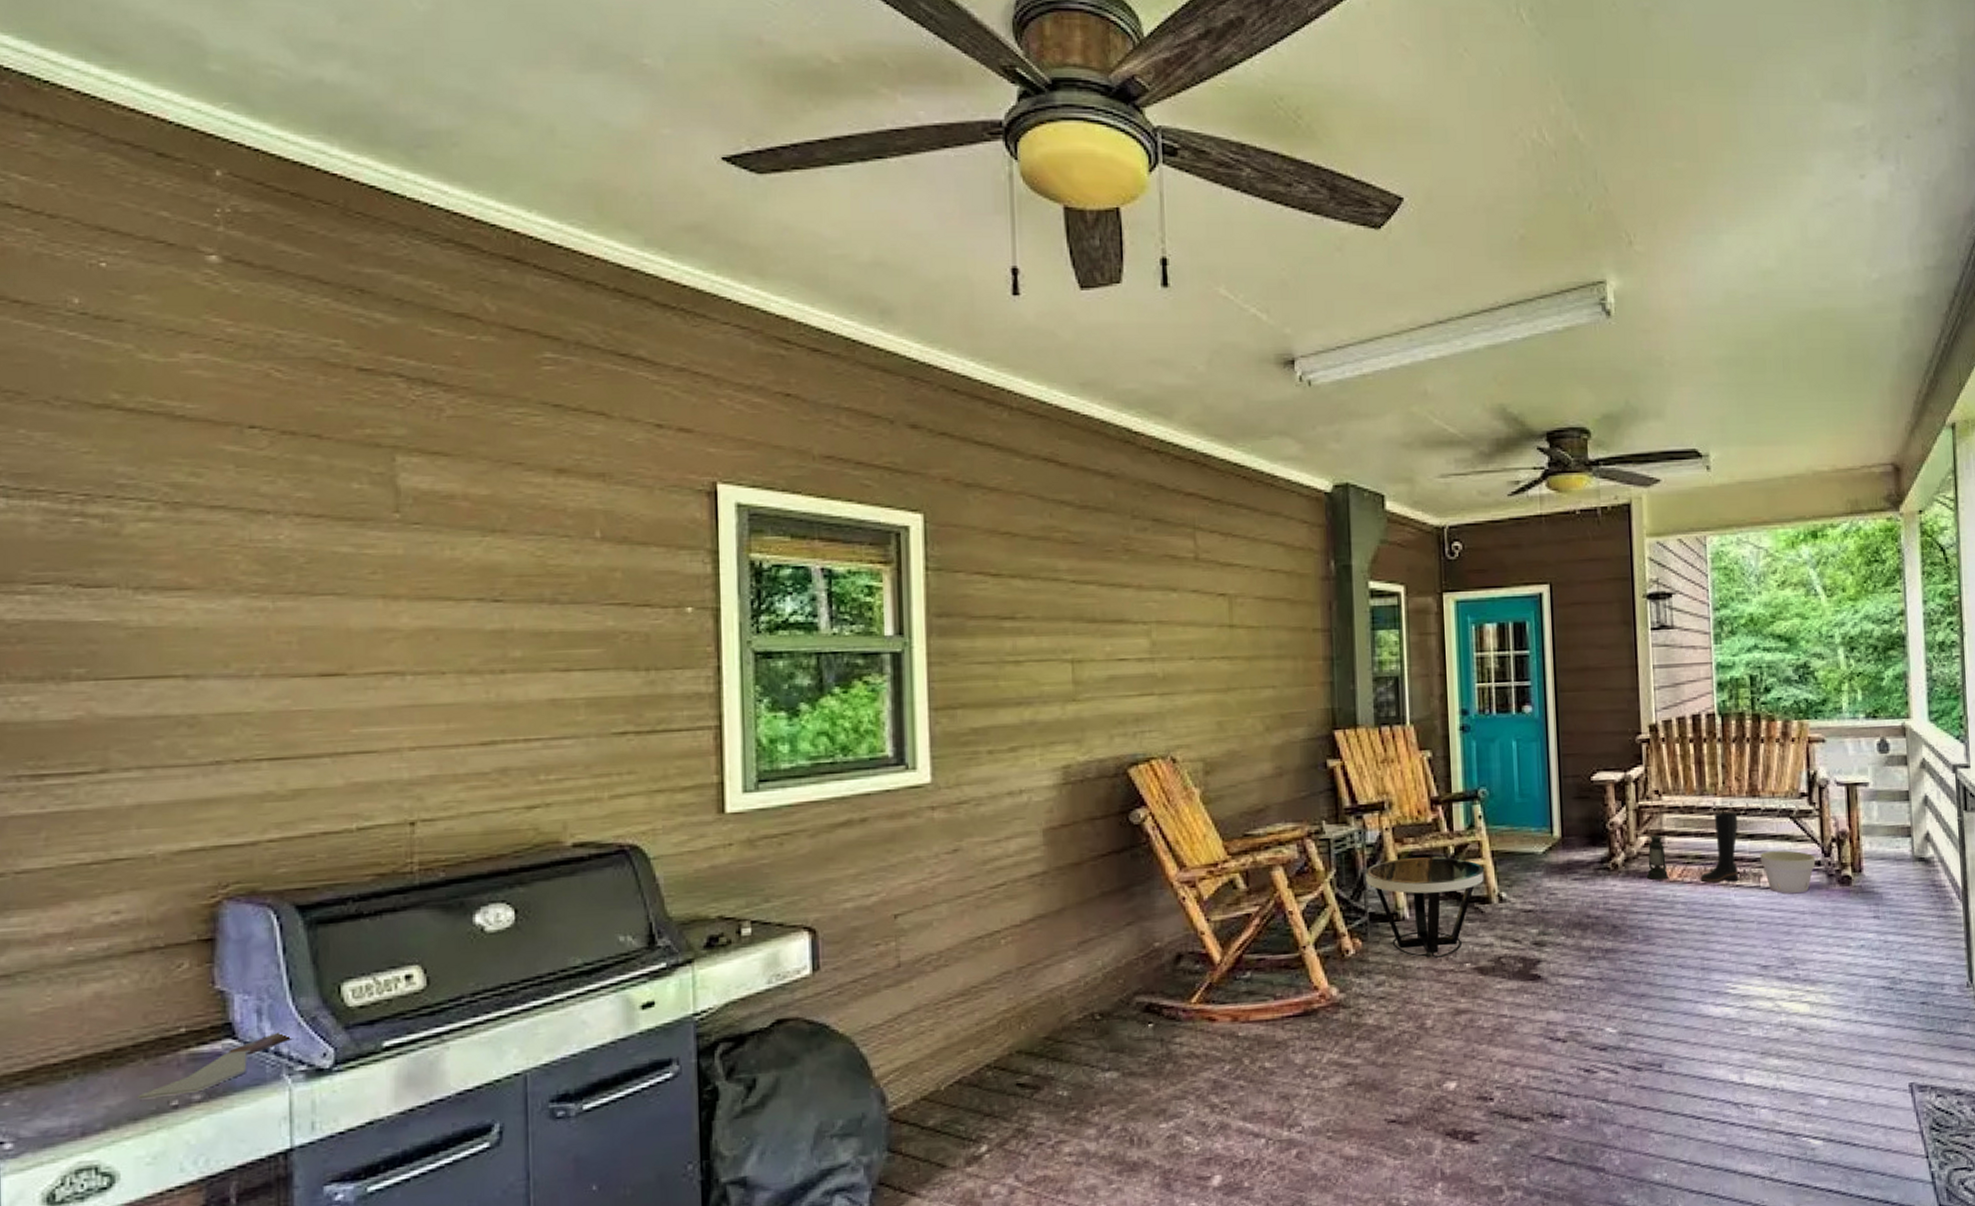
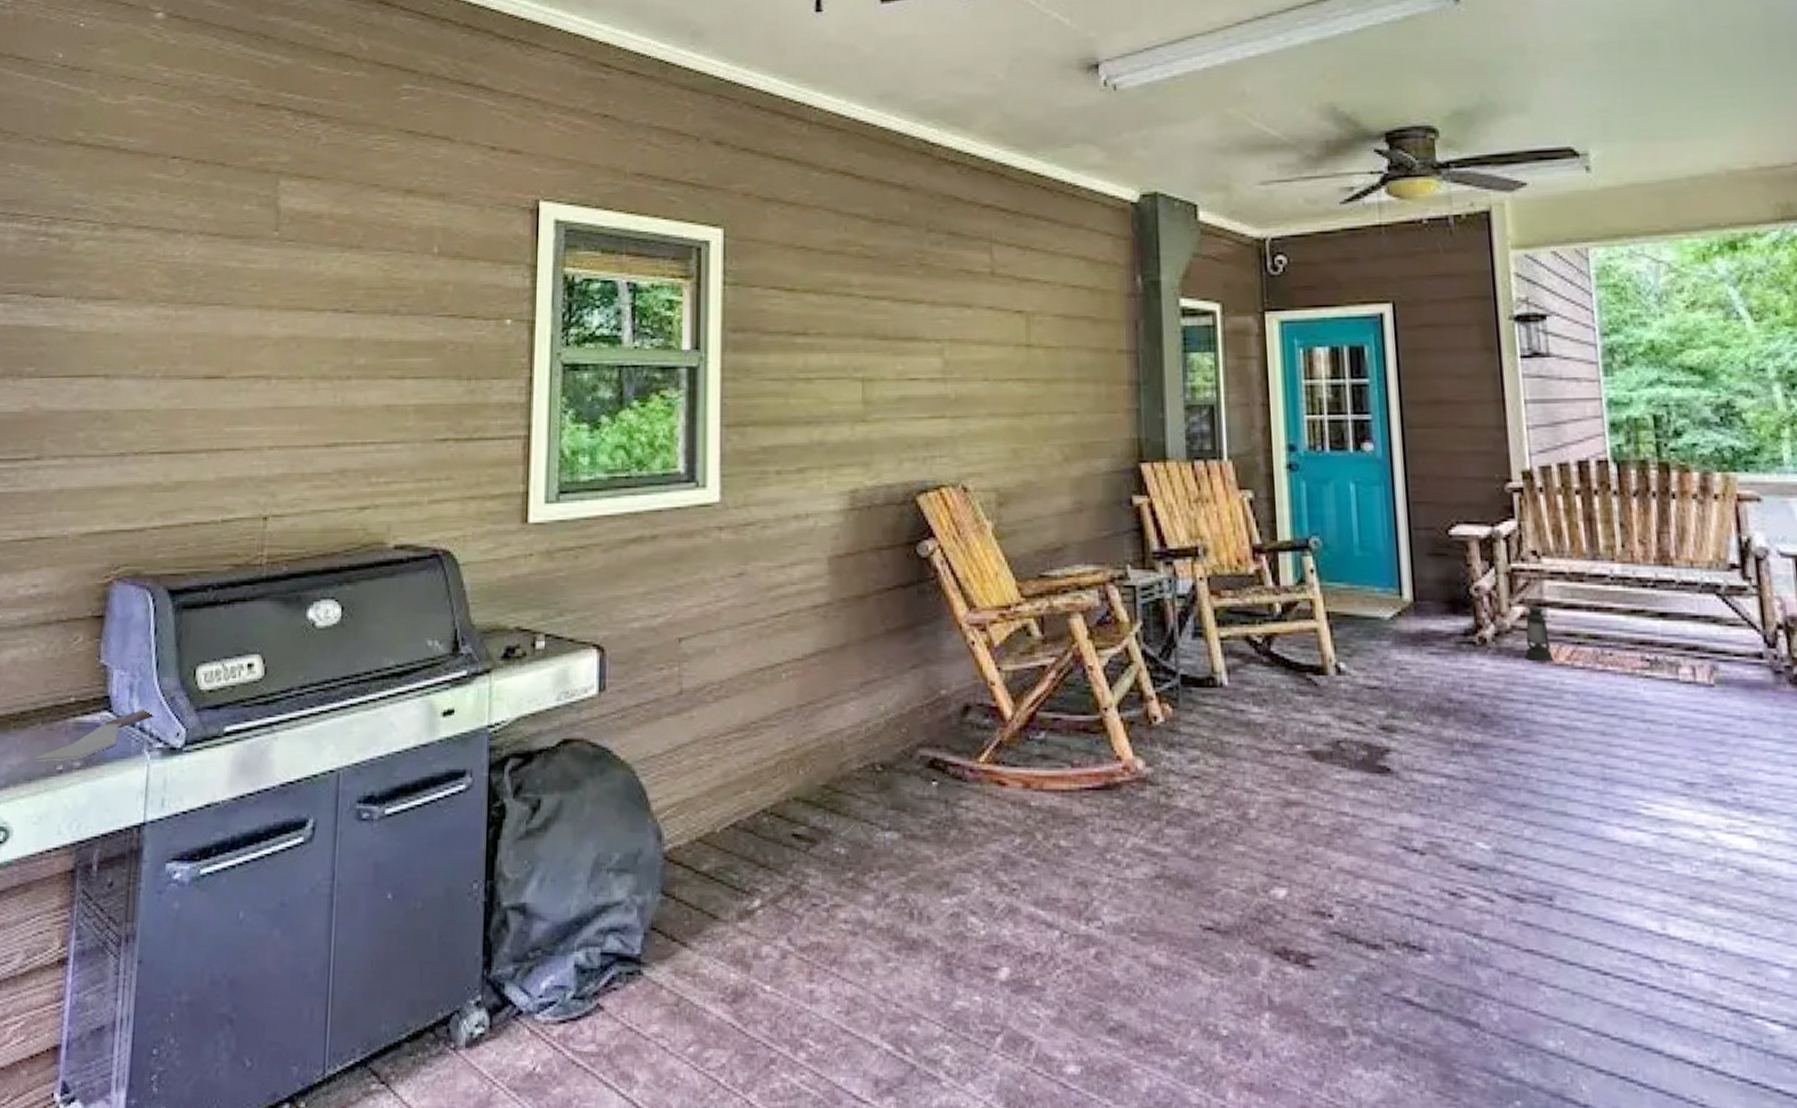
side table: present [1366,856,1484,958] -> none [1176,614,1318,735]
boot: present [1700,812,1739,885] -> none [1596,582,1649,673]
flower pot: present [1760,850,1816,895] -> none [1677,636,1756,695]

